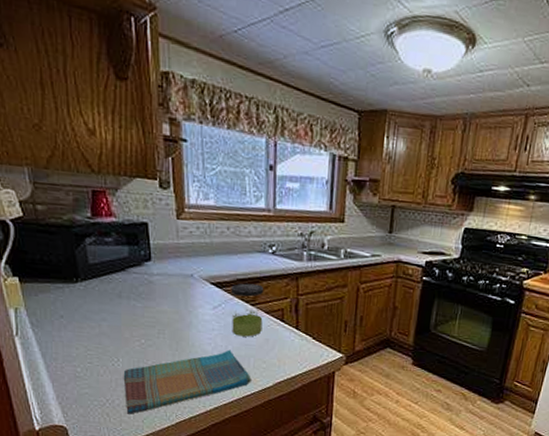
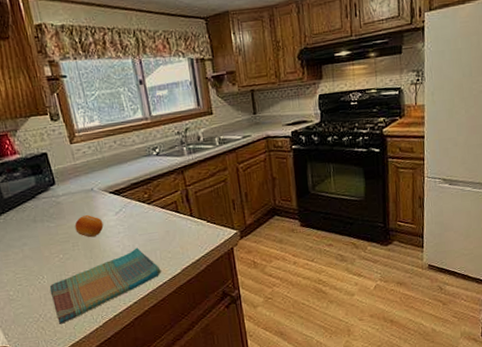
fruit: none [164,301,197,329] -> present [74,214,104,238]
jar: present [230,283,264,337] -> none [127,184,162,234]

